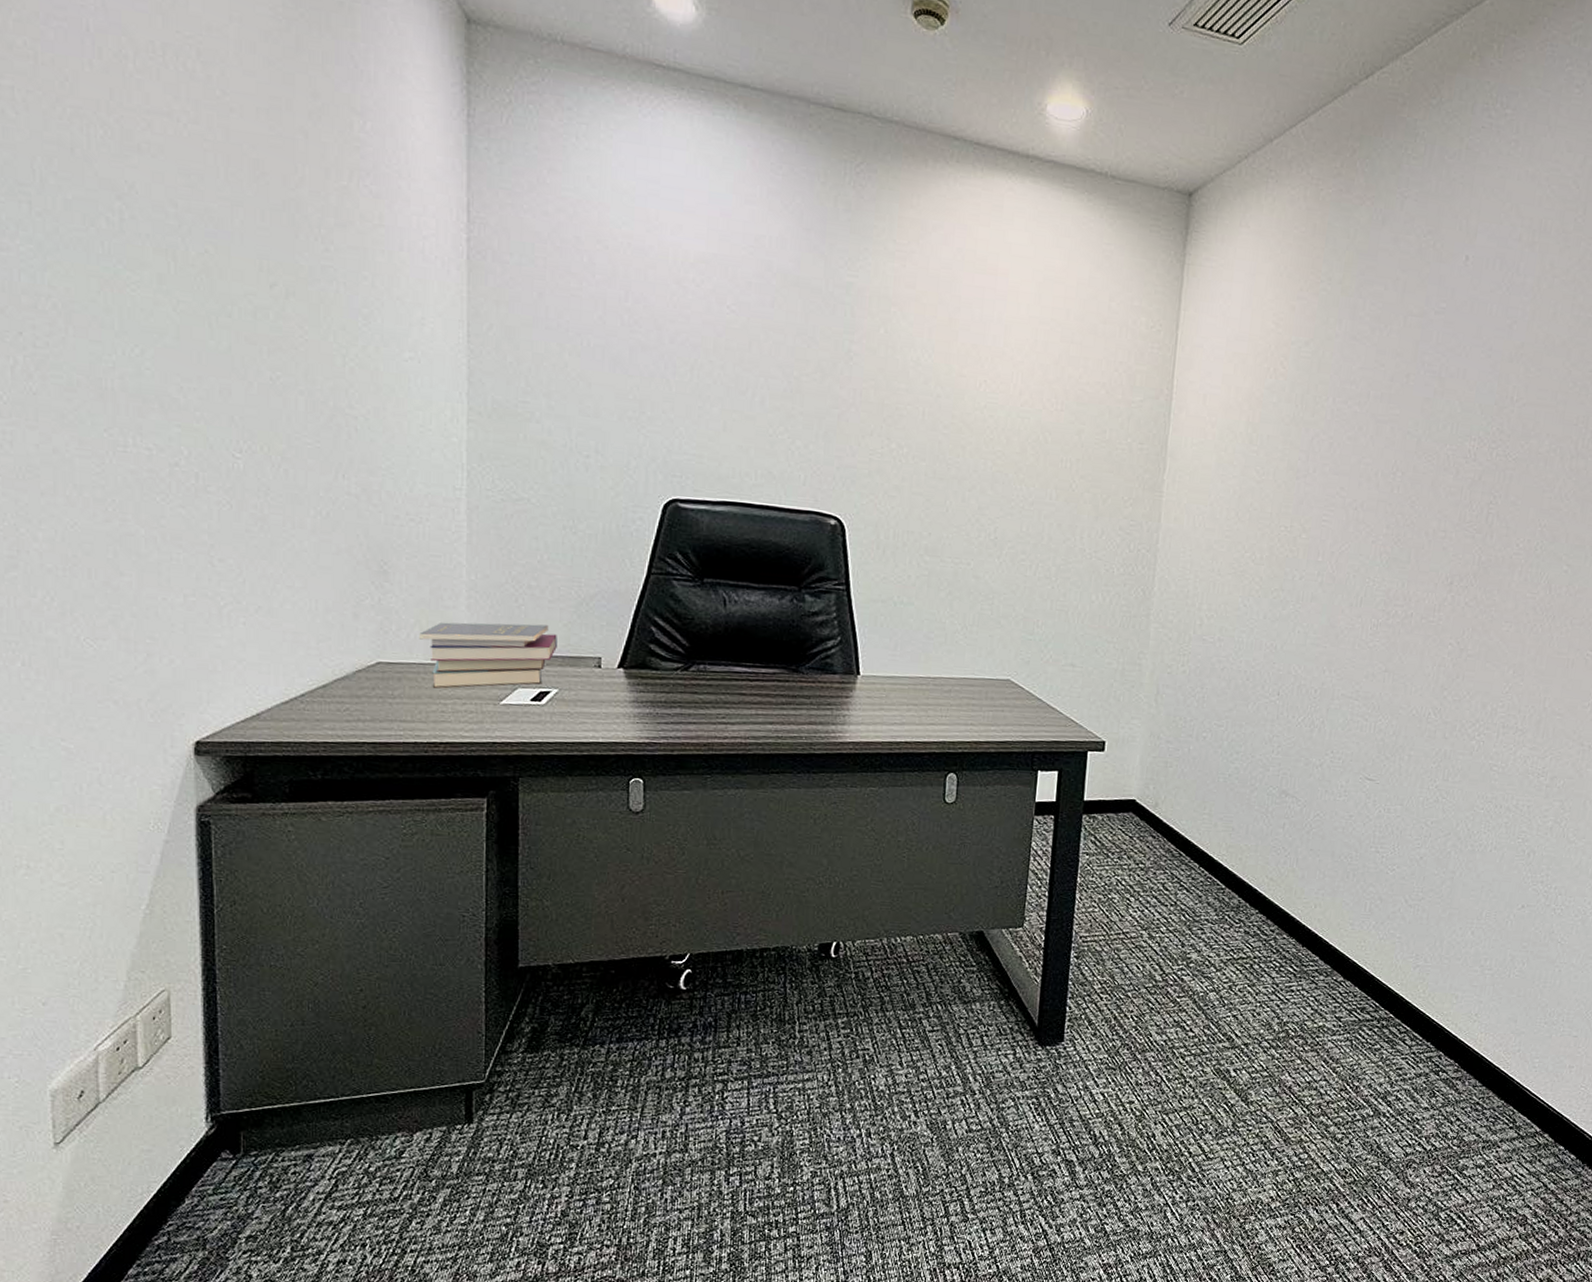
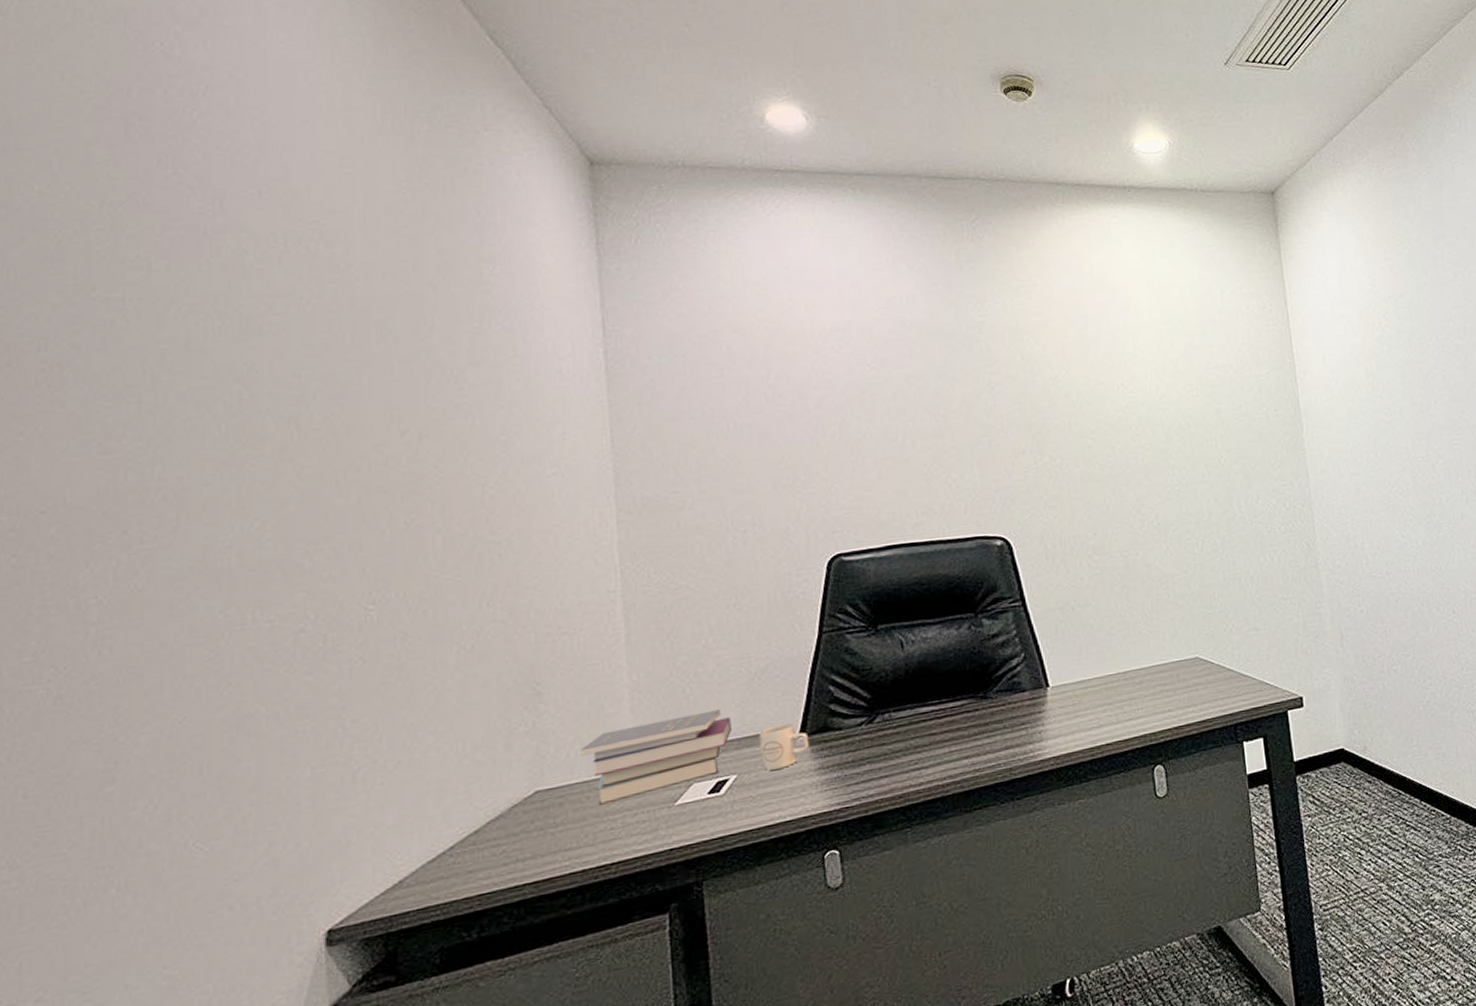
mug: none [581,651,627,694] -> present [758,723,810,771]

